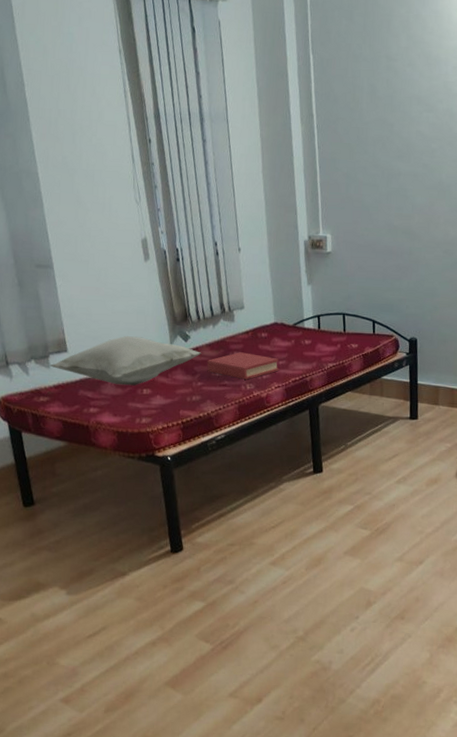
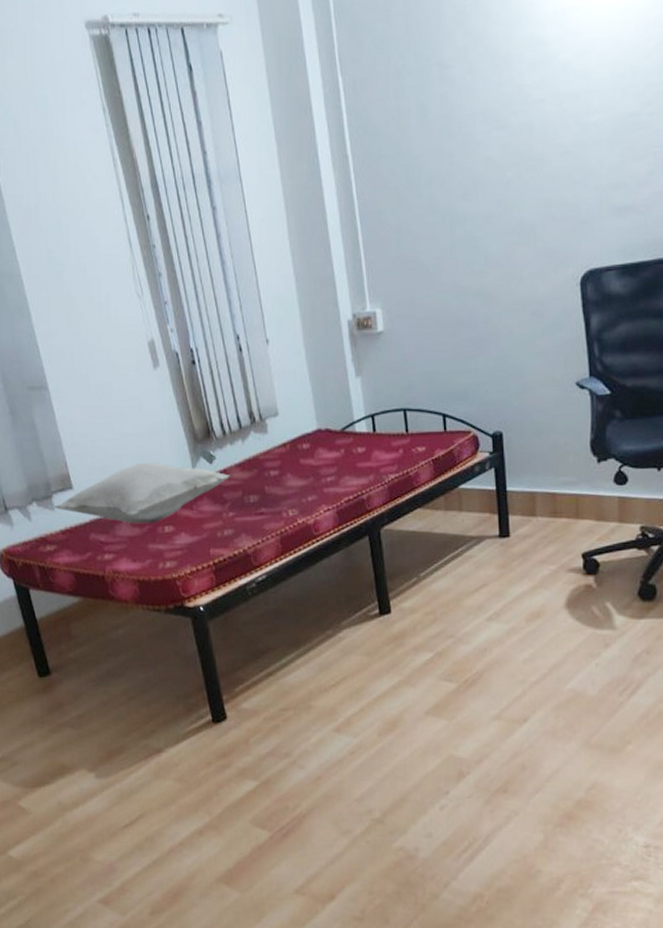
hardback book: present [206,352,280,380] -> none [237,470,328,504]

